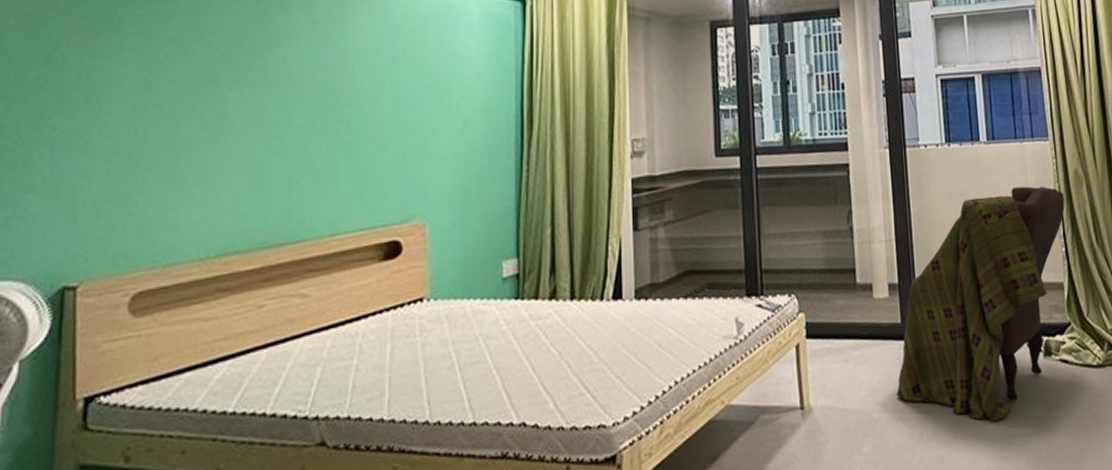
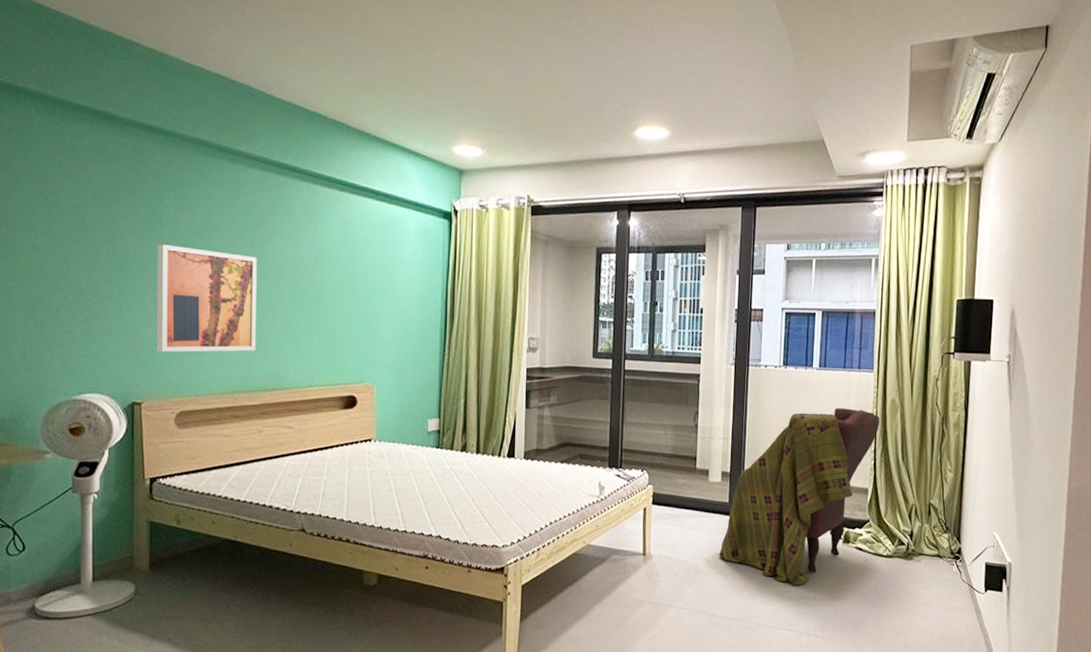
wall art: none [104,61,260,210] -> present [156,244,257,352]

